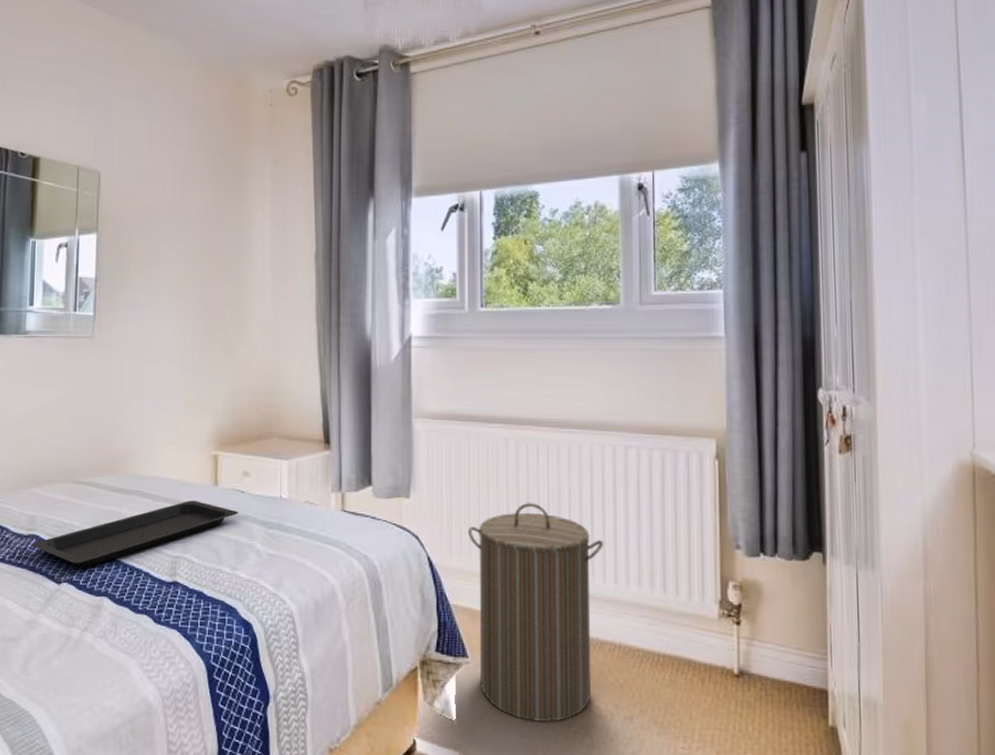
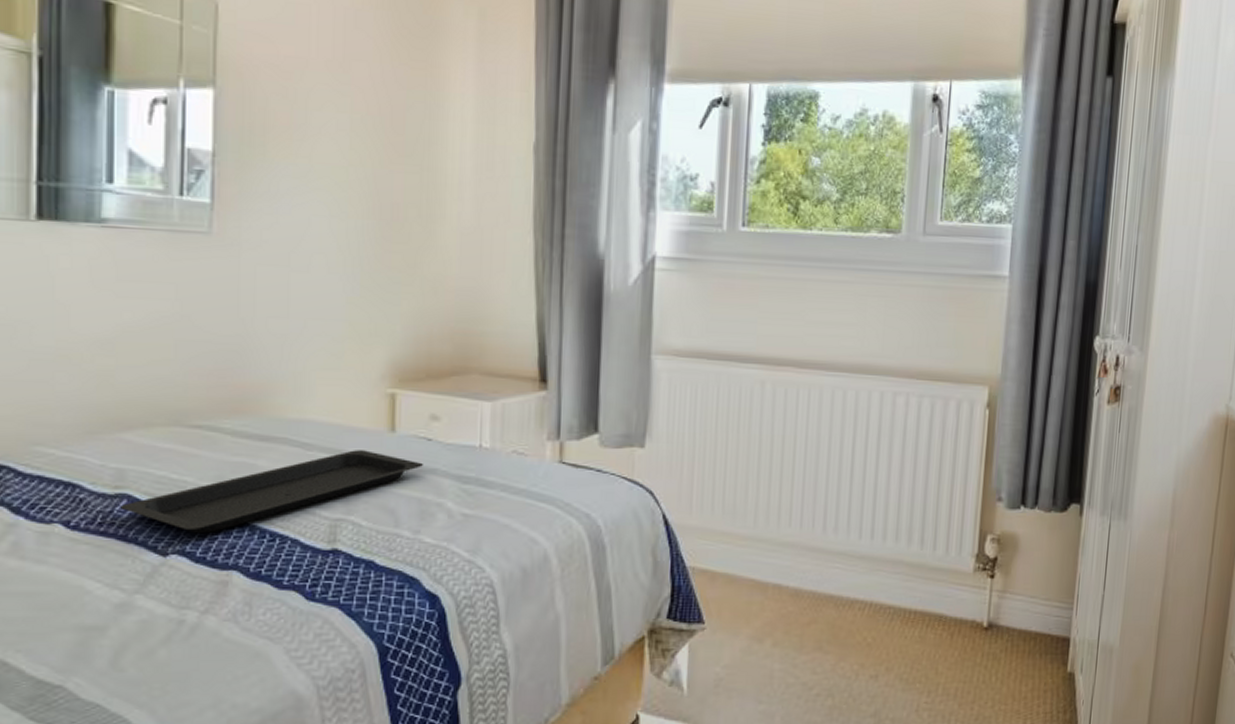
laundry hamper: present [468,502,604,723] -> none [712,452,863,688]

